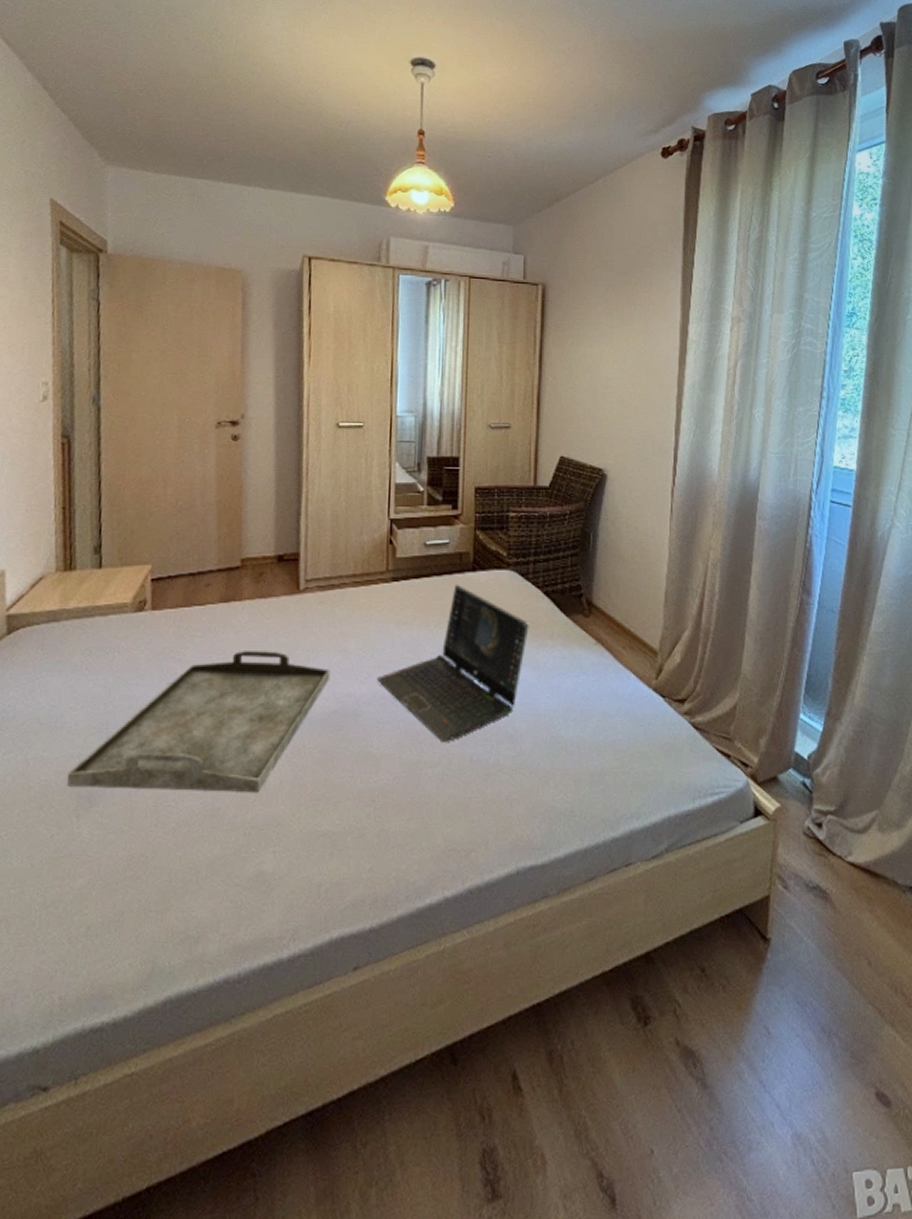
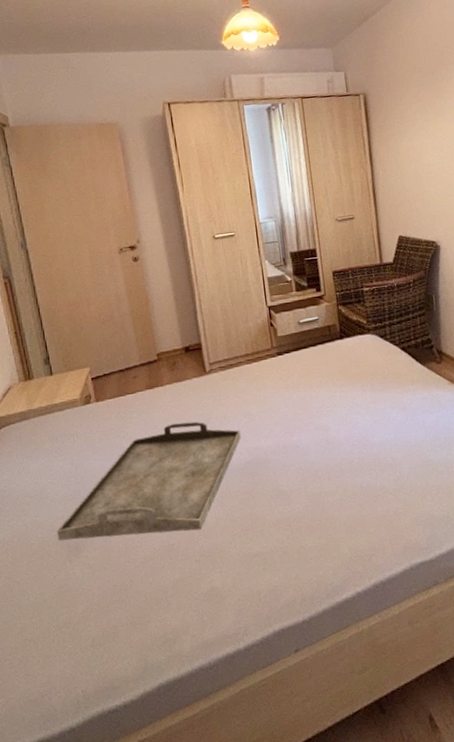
laptop computer: present [377,584,529,742] -> none [278,351,393,475]

